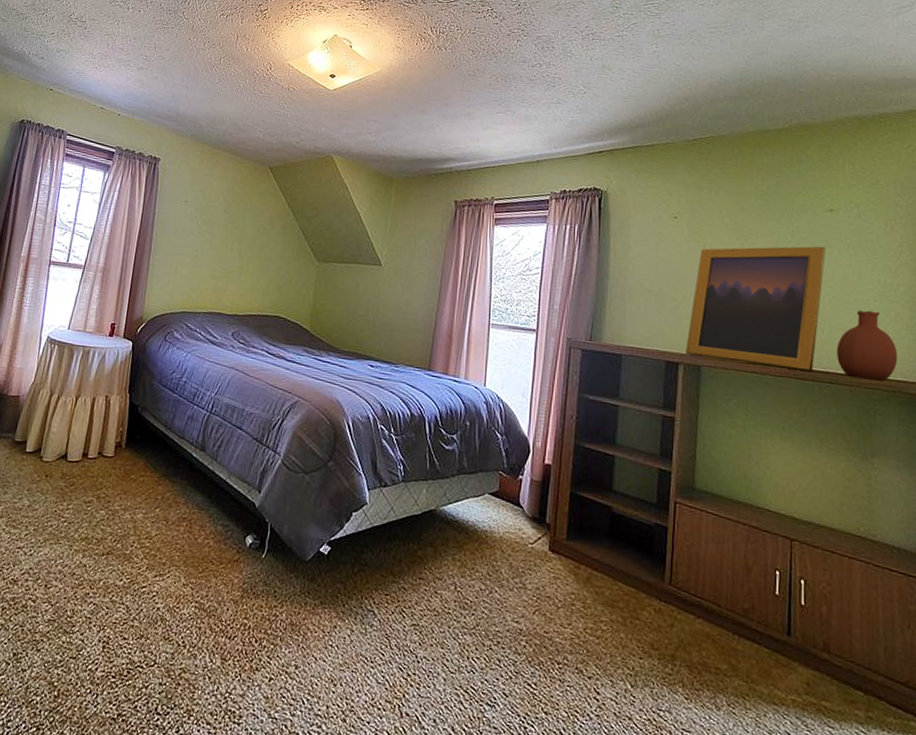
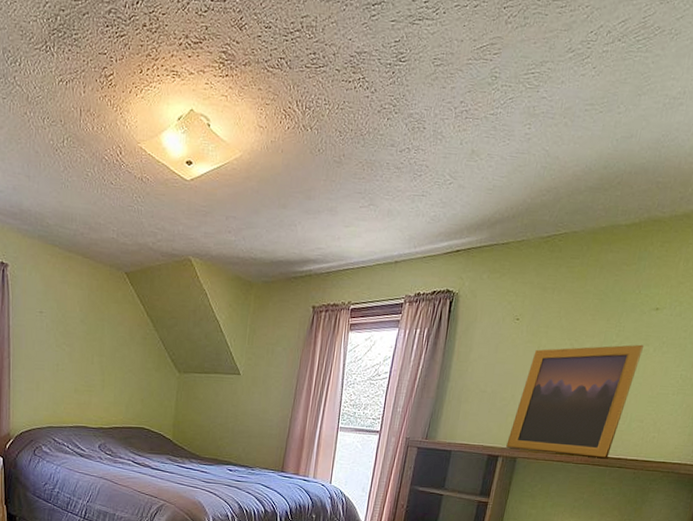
decorative vase: present [836,310,898,382] -> none [629,403,680,465]

